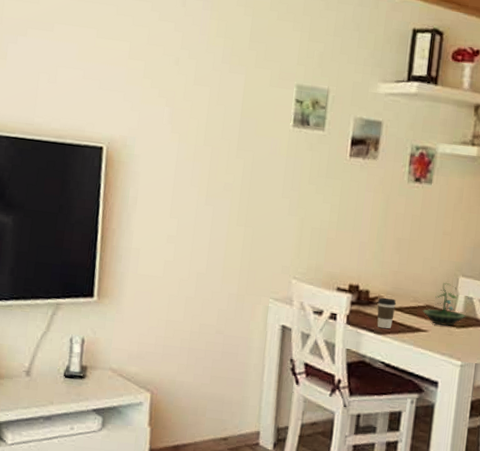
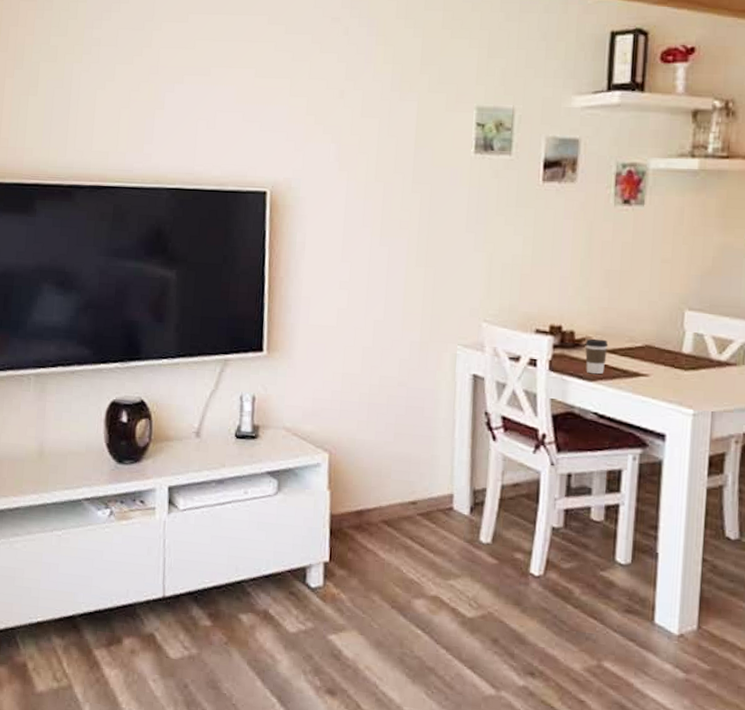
terrarium: present [422,282,467,326] -> none [641,317,697,369]

